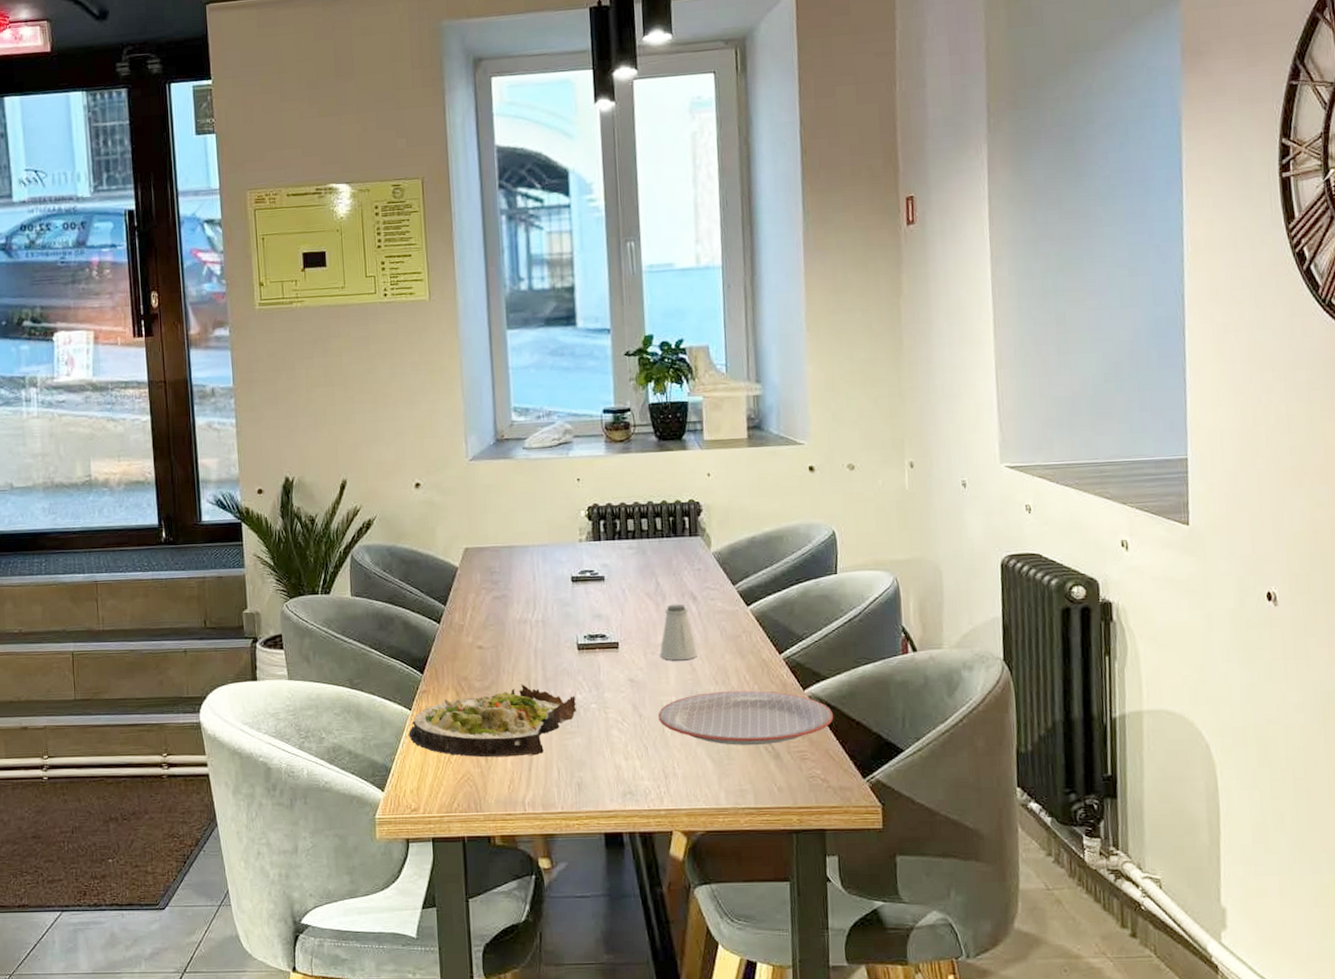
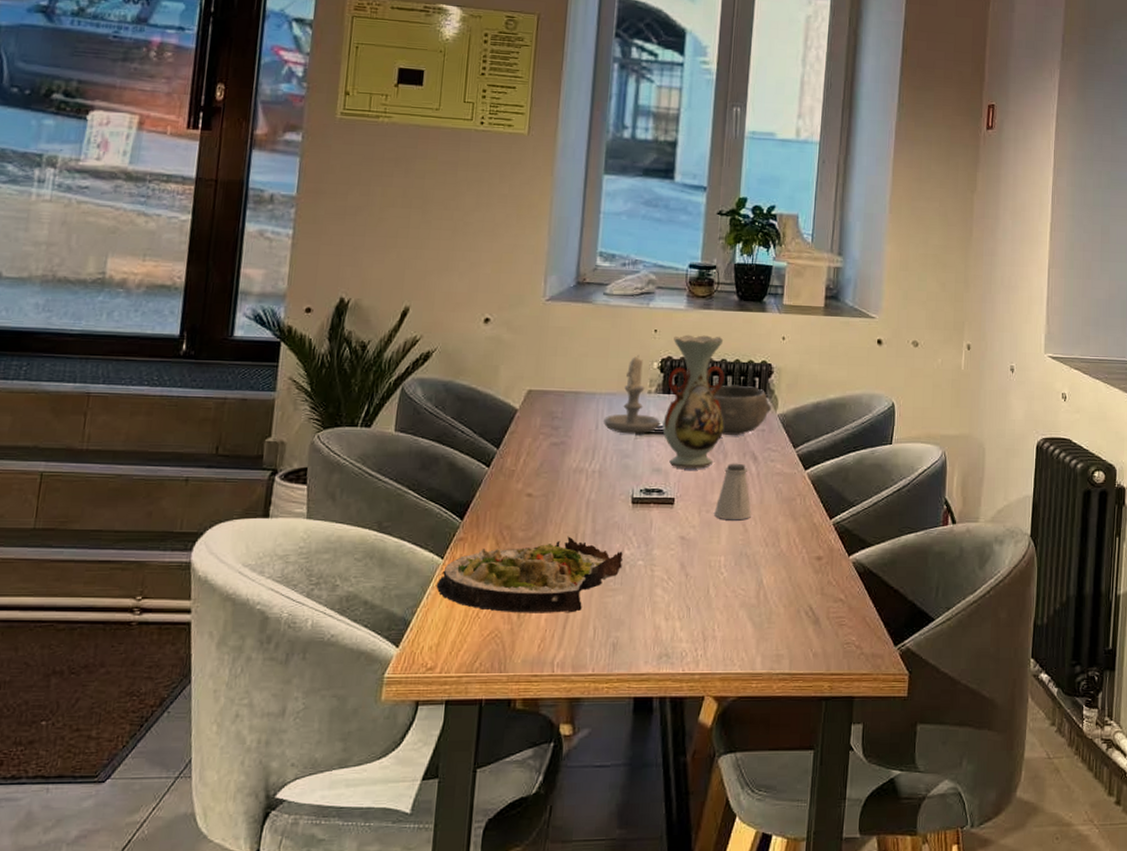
candle: none [539,504,595,583] -> present [603,354,661,434]
vase: none [597,479,659,613] -> present [662,335,724,469]
bowl: none [639,526,704,577] -> present [709,385,771,435]
plate: present [657,690,834,746] -> none [704,553,874,610]

